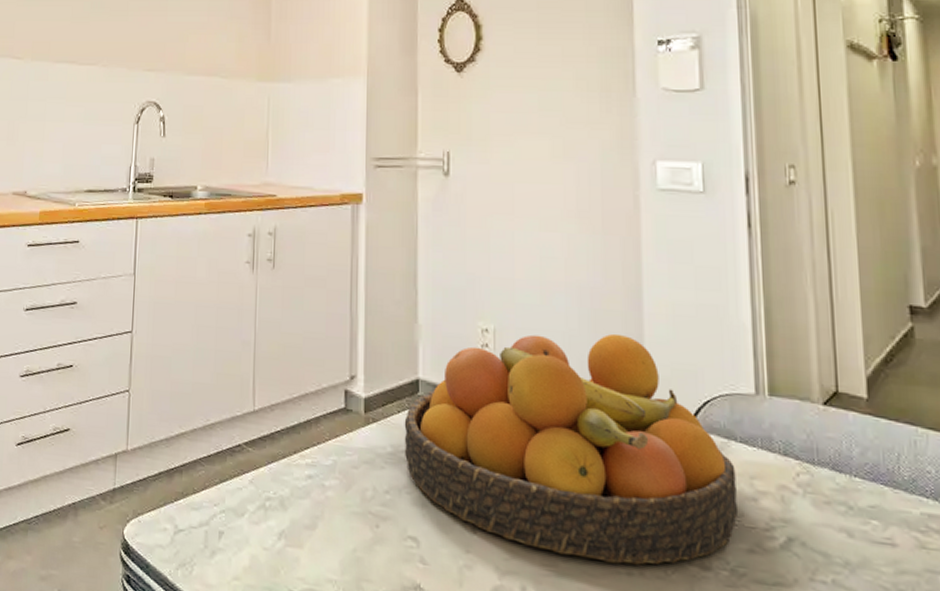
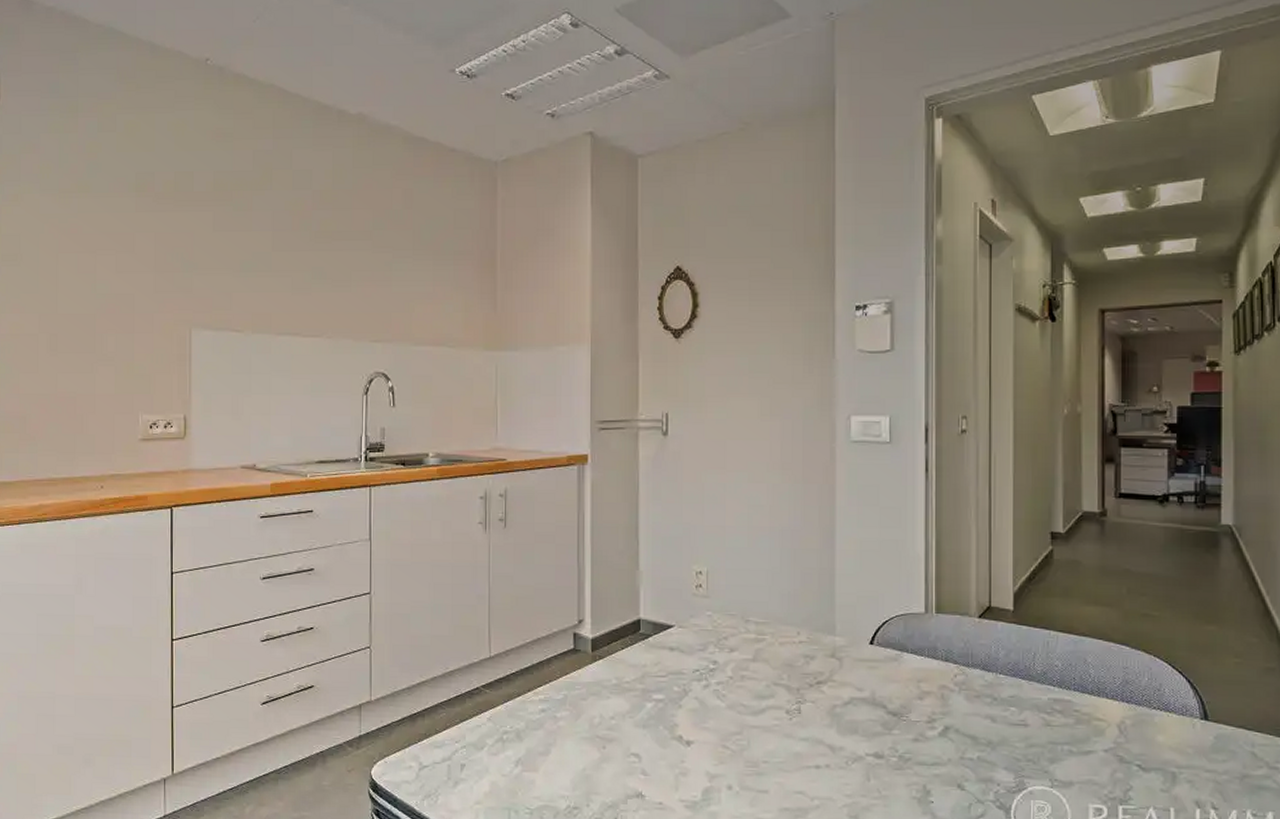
fruit bowl: present [404,333,739,565] -> none [627,569,907,760]

